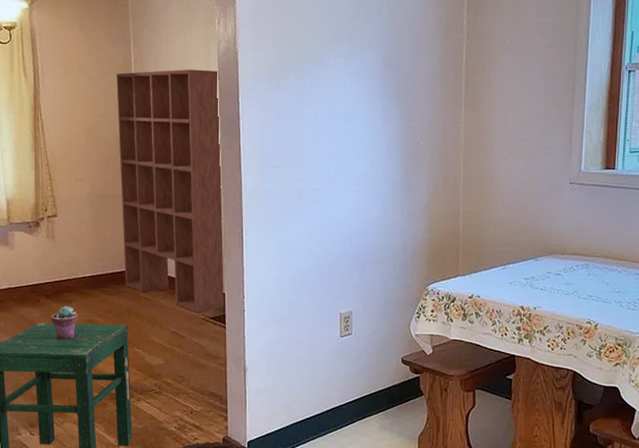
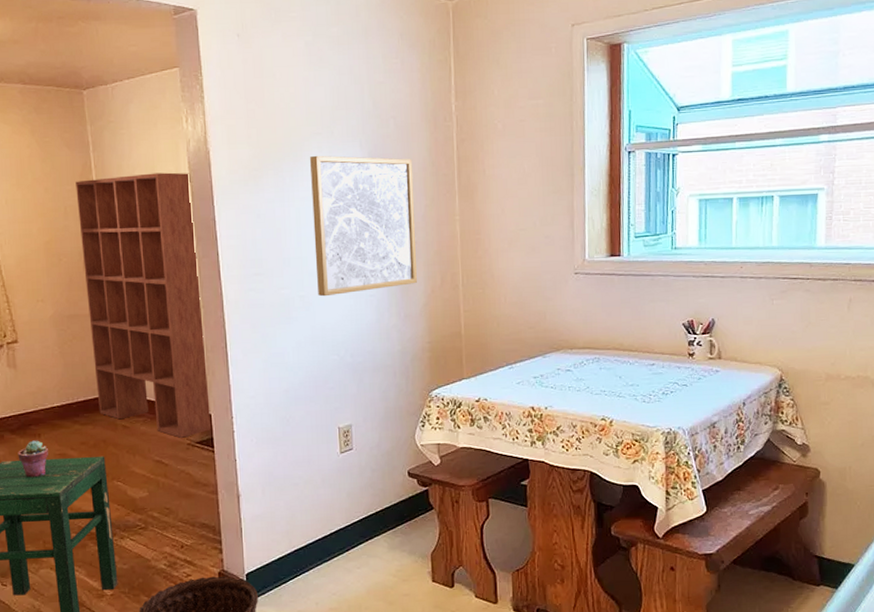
wall art: none [328,60,424,191] -> present [309,155,417,297]

